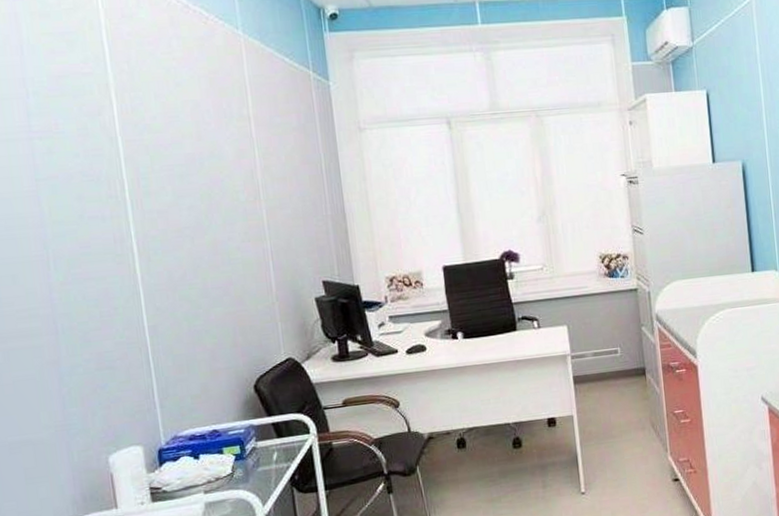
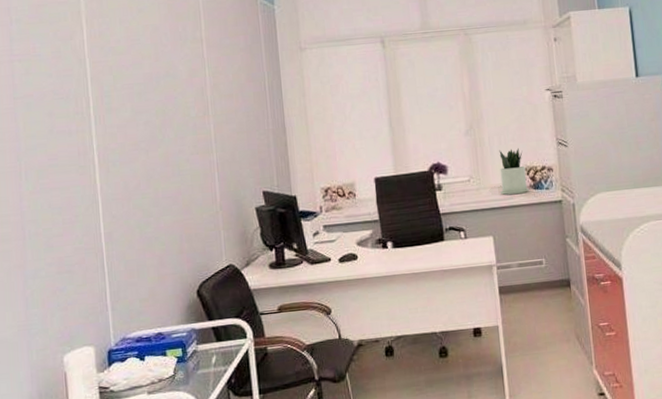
planter: none [573,235,605,284] -> present [499,148,530,195]

